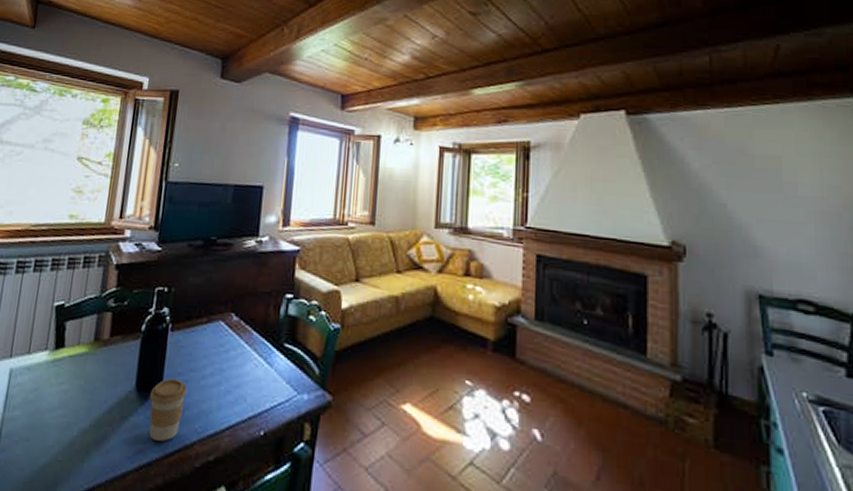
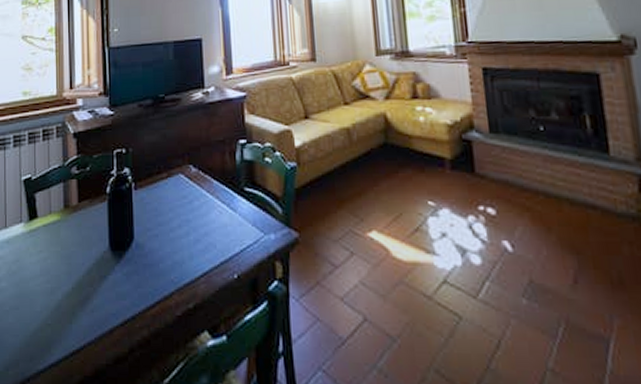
coffee cup: present [149,378,188,442] -> none [124,234,159,295]

